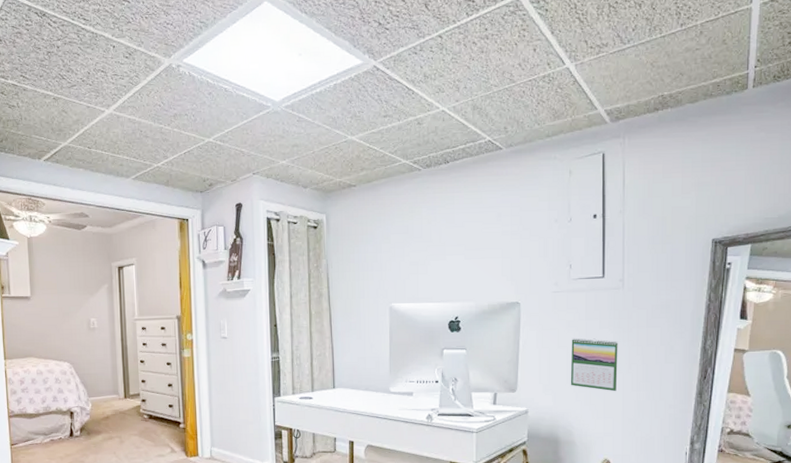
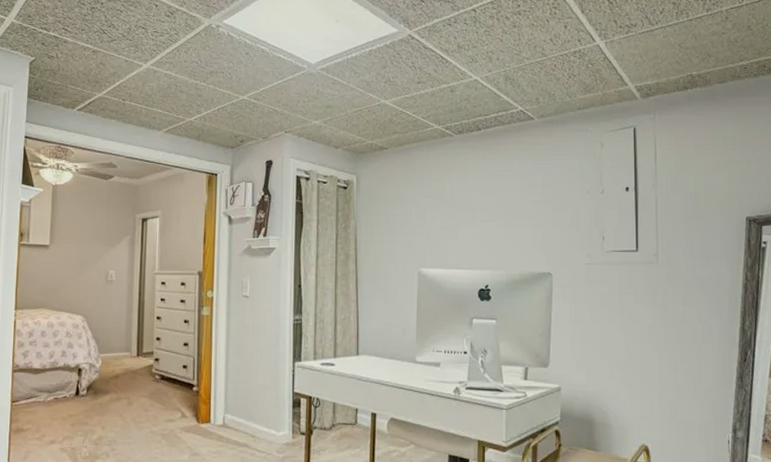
calendar: present [570,338,618,392] -> none [604,312,654,372]

